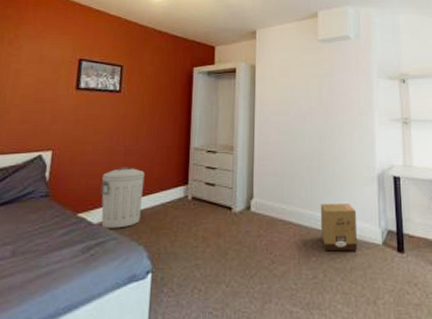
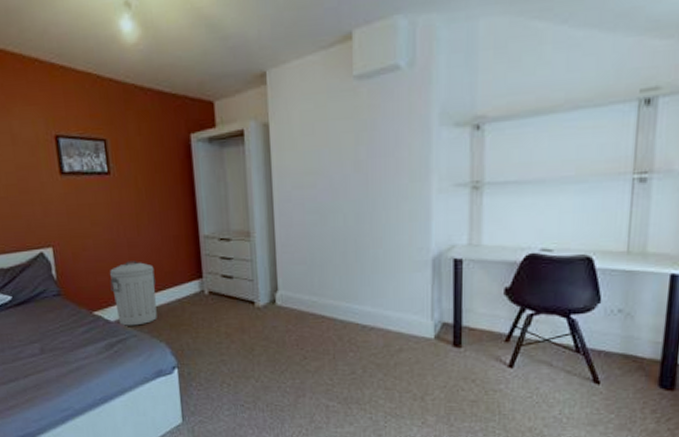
cardboard box: present [320,204,358,252] -> none [358,294,404,347]

